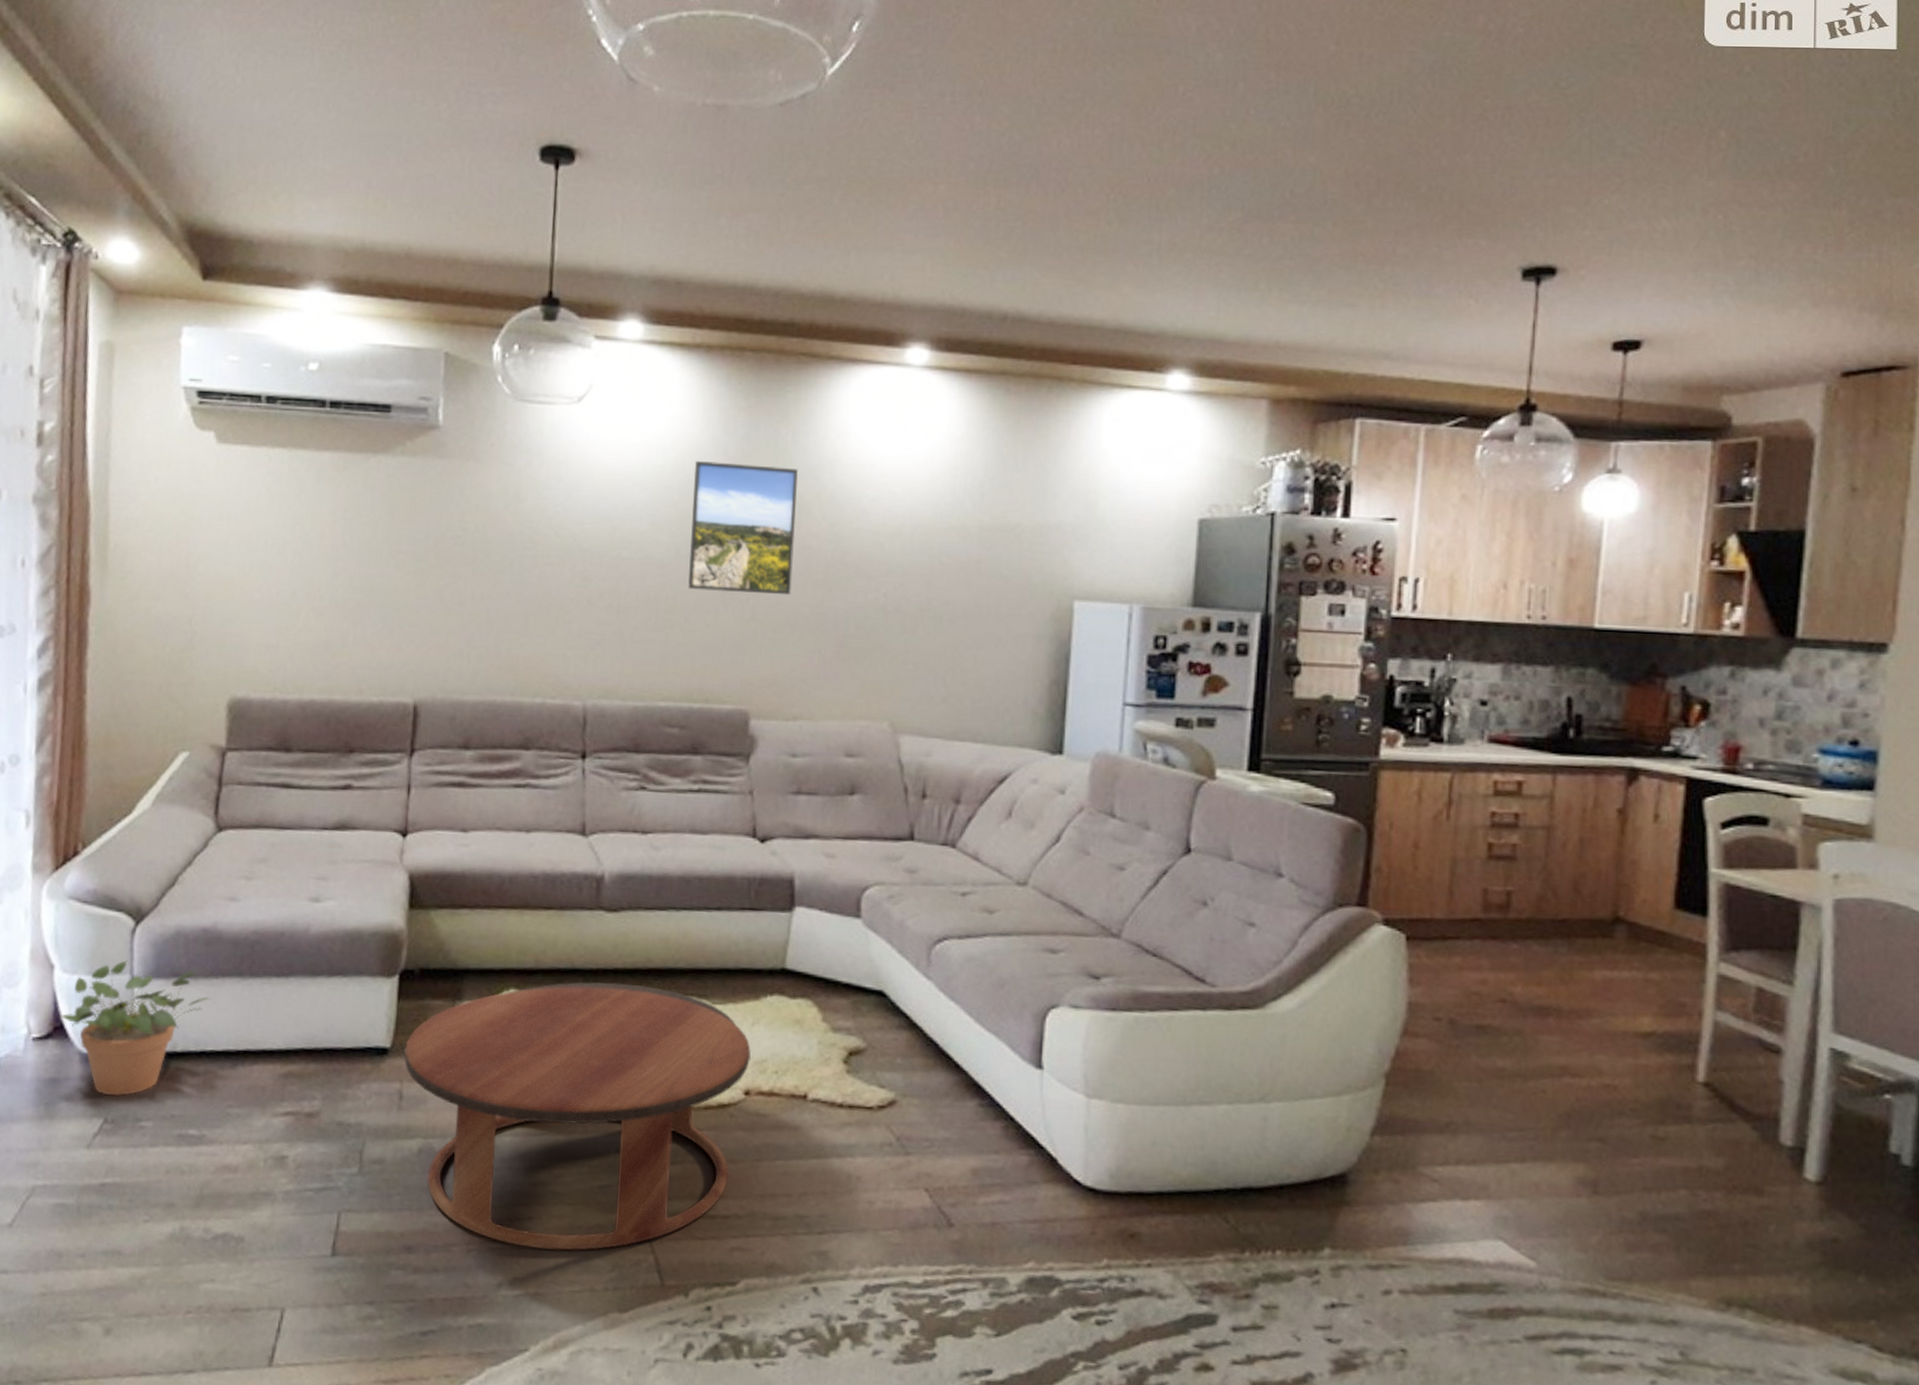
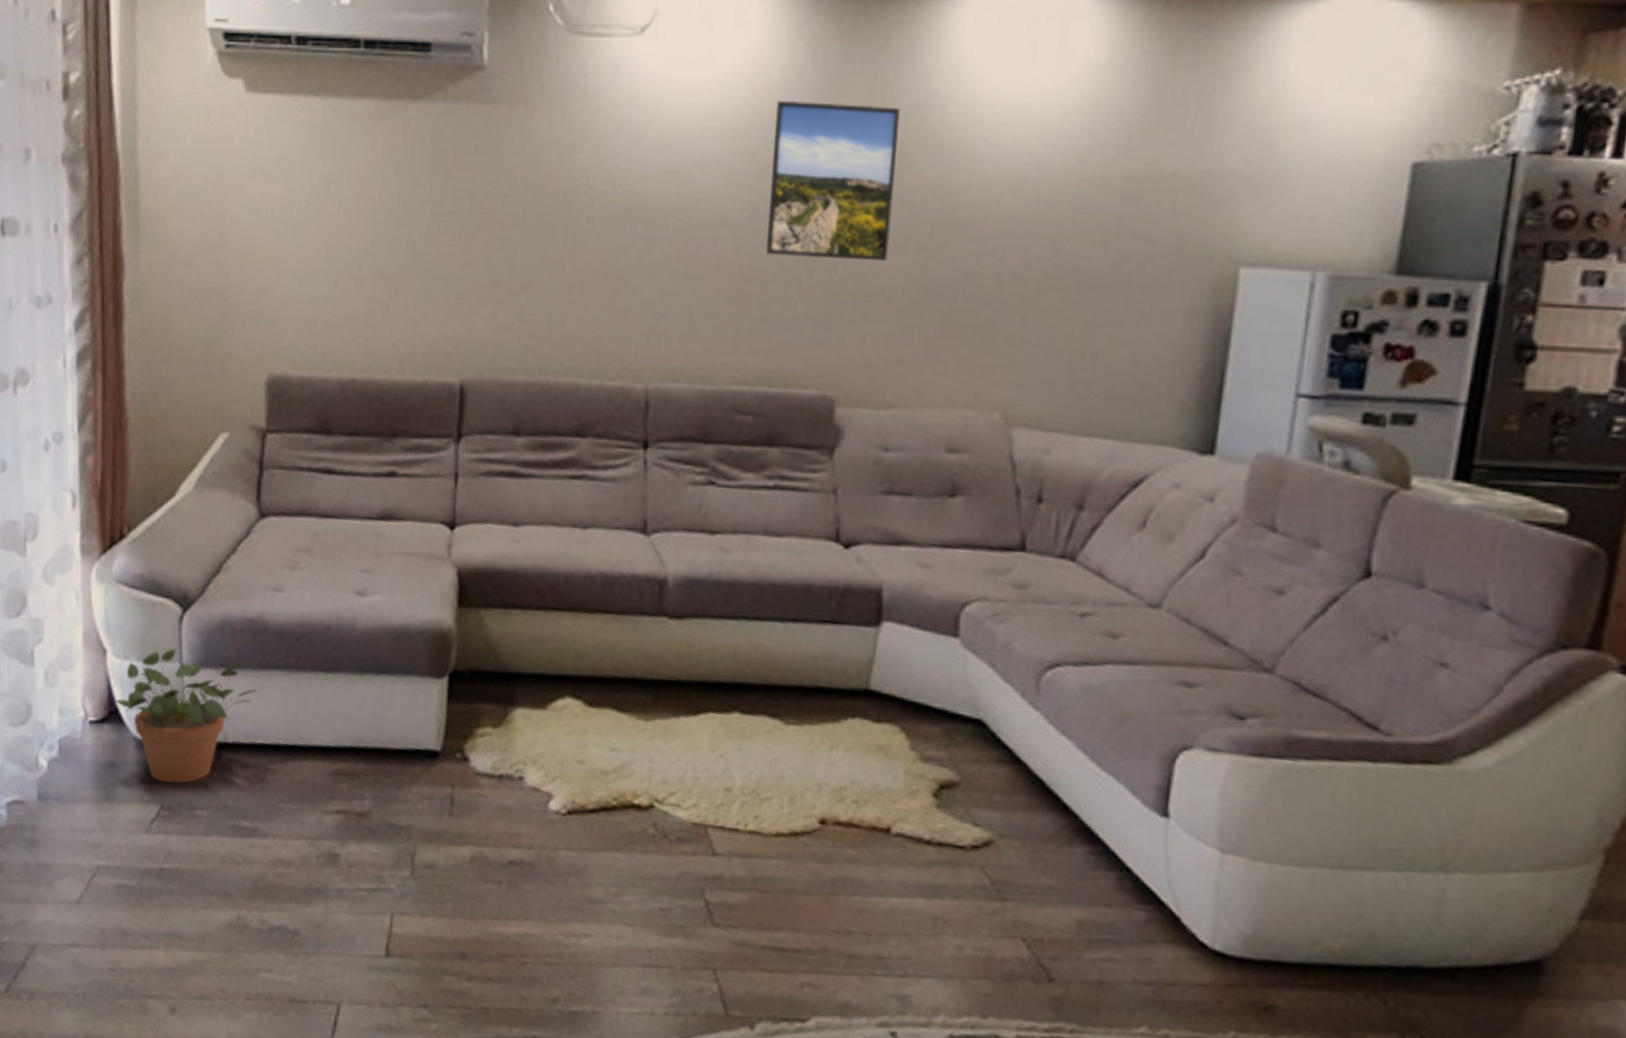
coffee table: present [404,982,751,1251] -> none [455,693,828,973]

